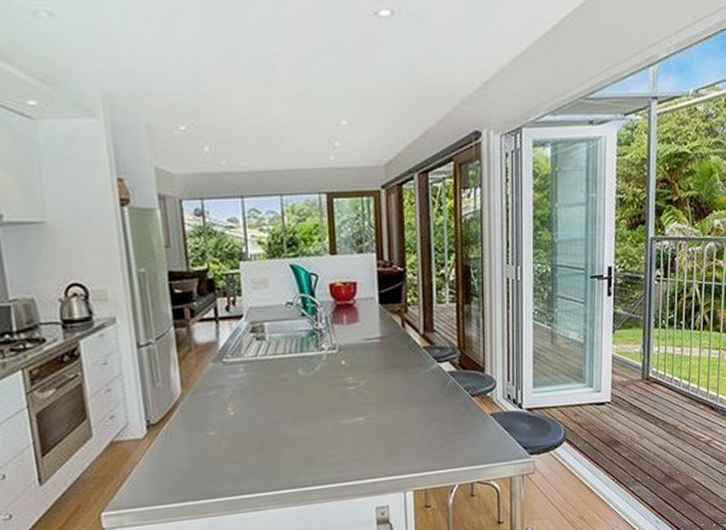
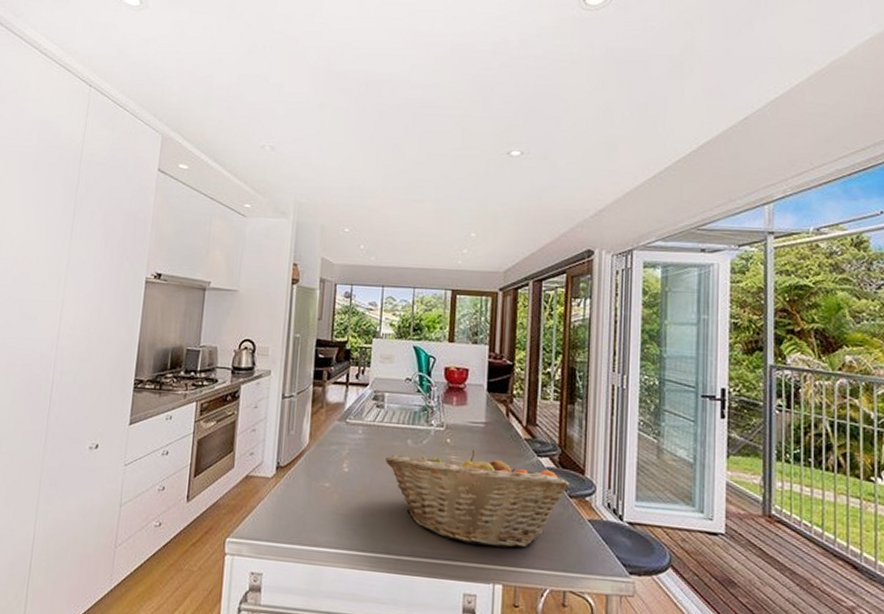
fruit basket: none [276,367,472,462] -> present [386,449,570,548]

